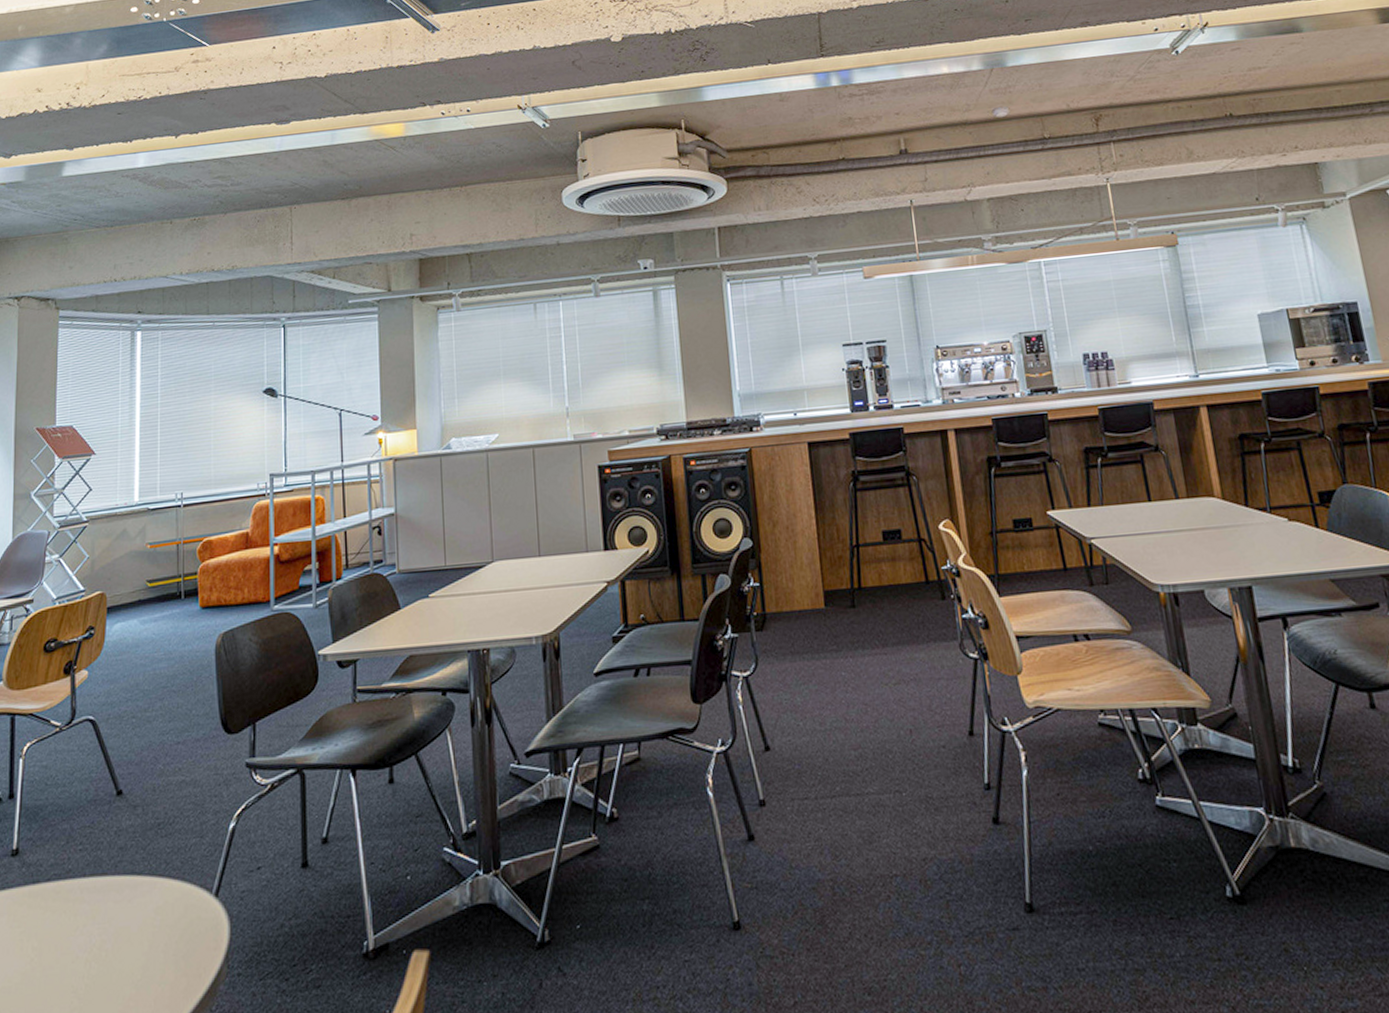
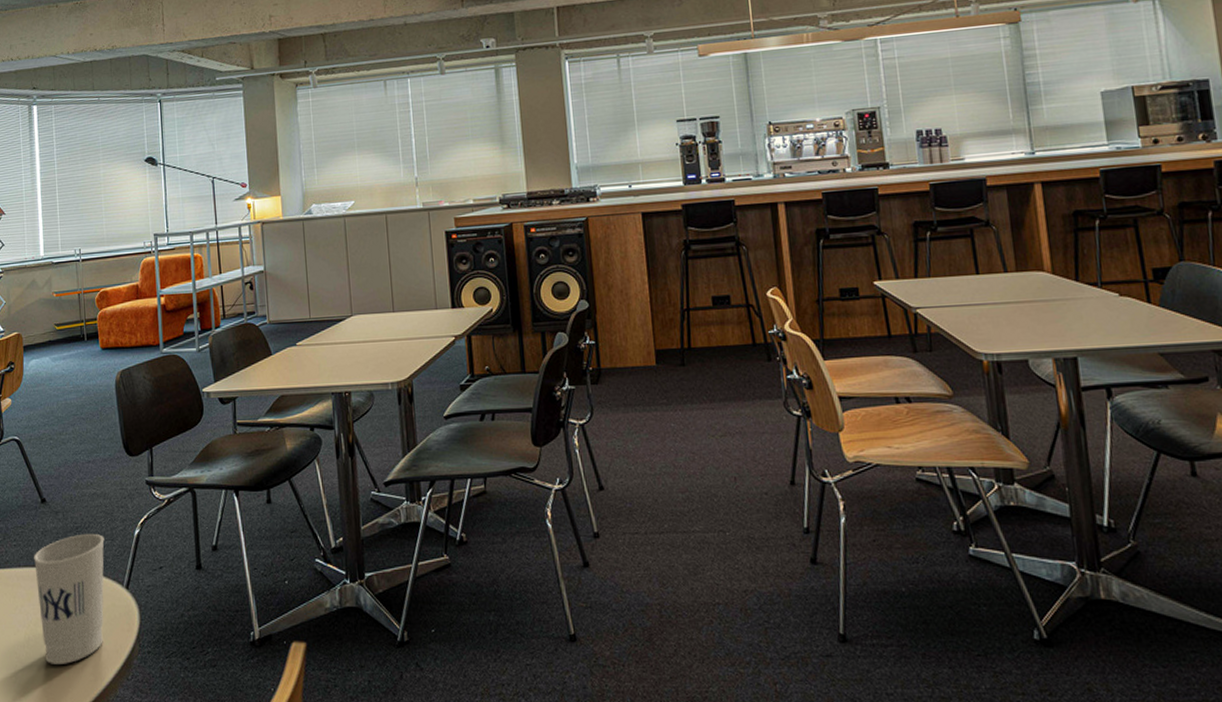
cup: none [102,830,192,998] -> present [33,533,104,664]

